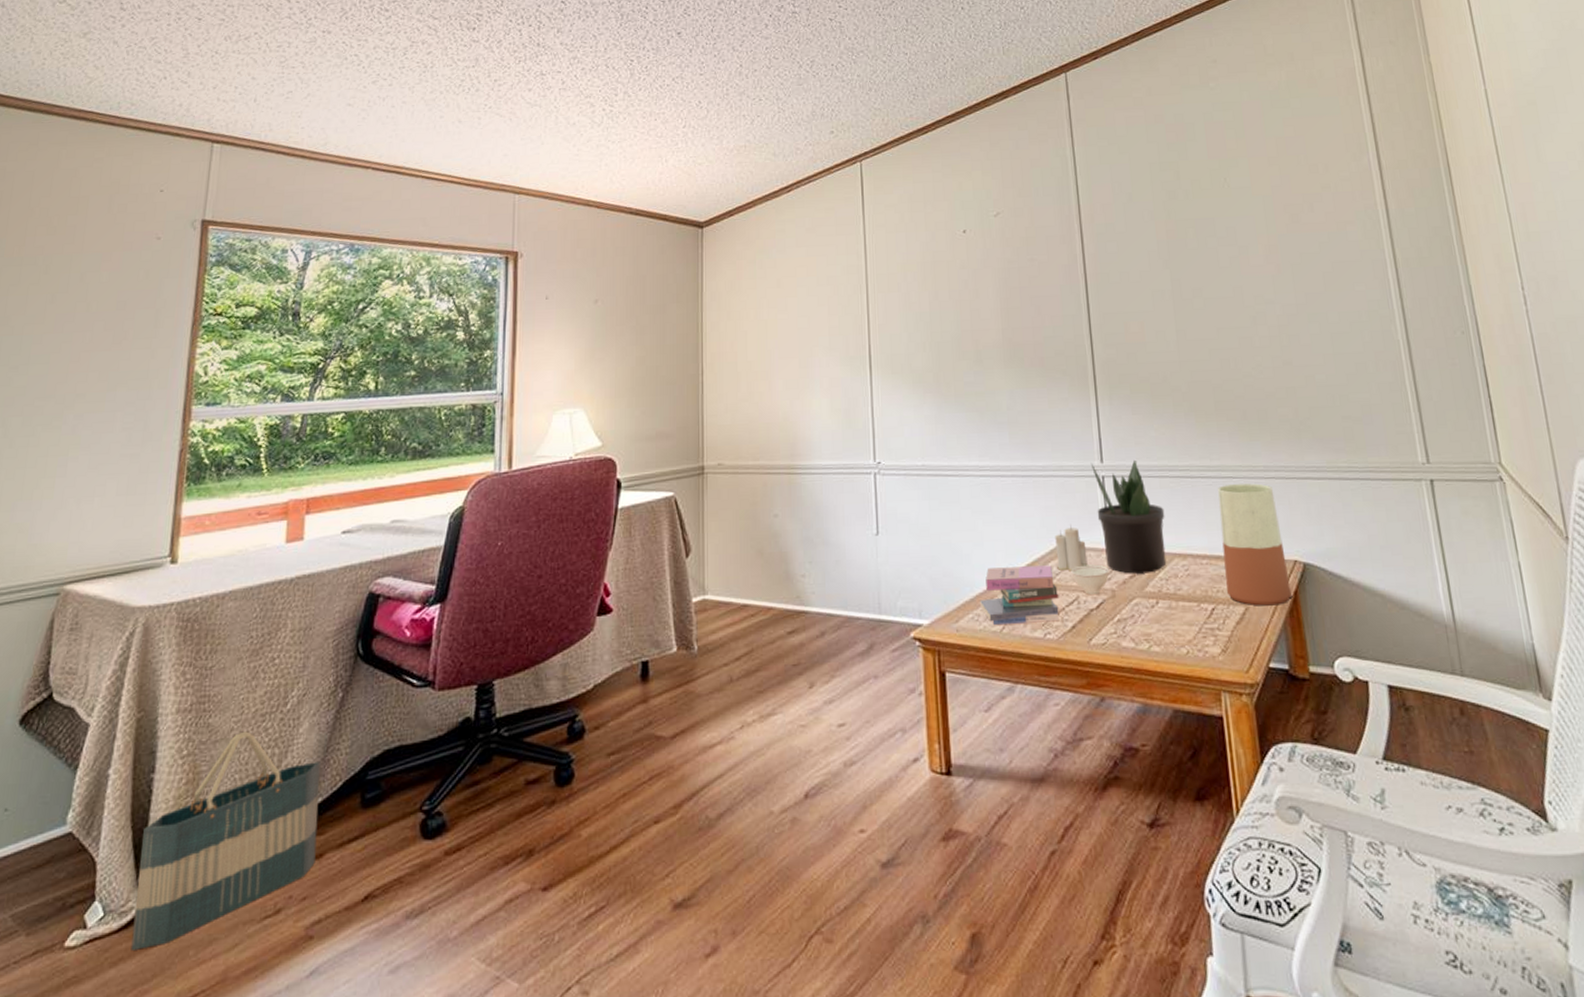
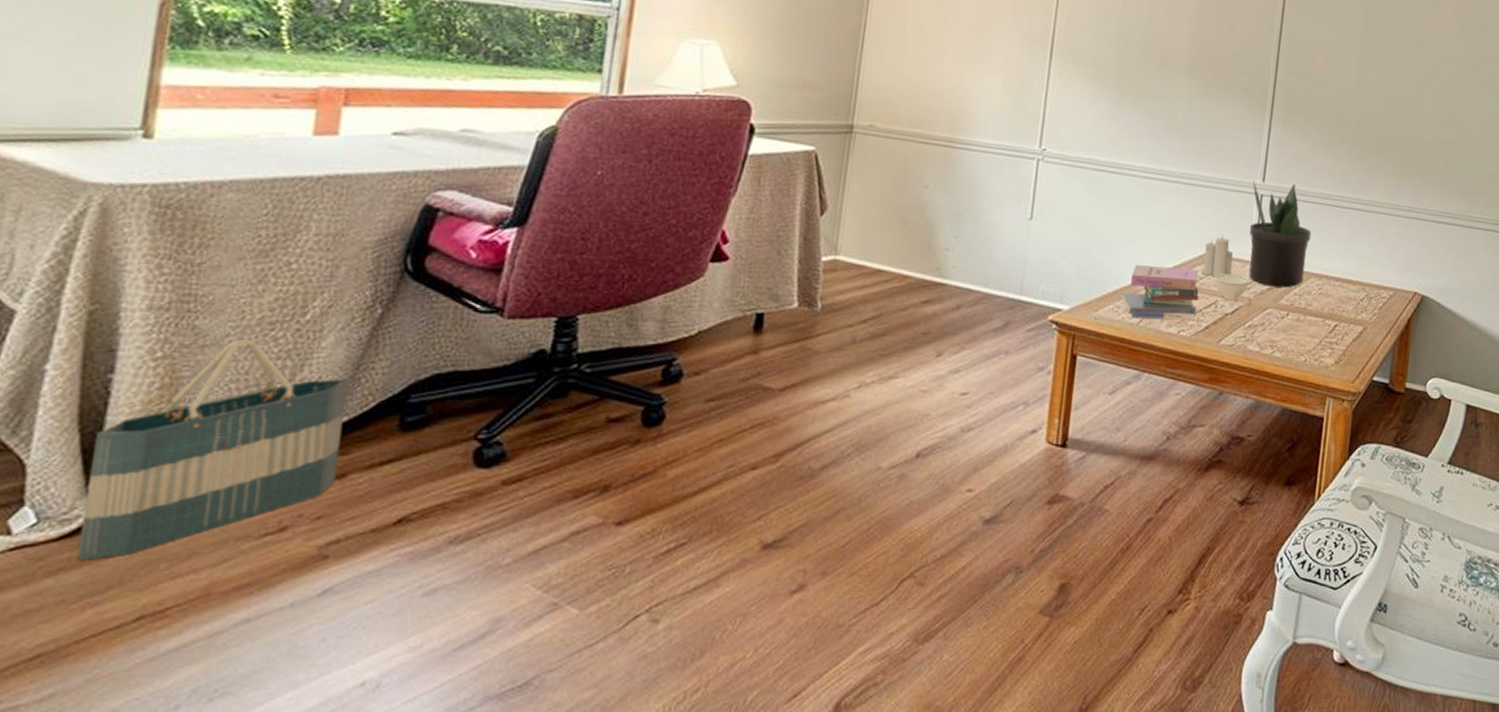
vase: present [1218,483,1292,606] -> none [1351,218,1411,329]

